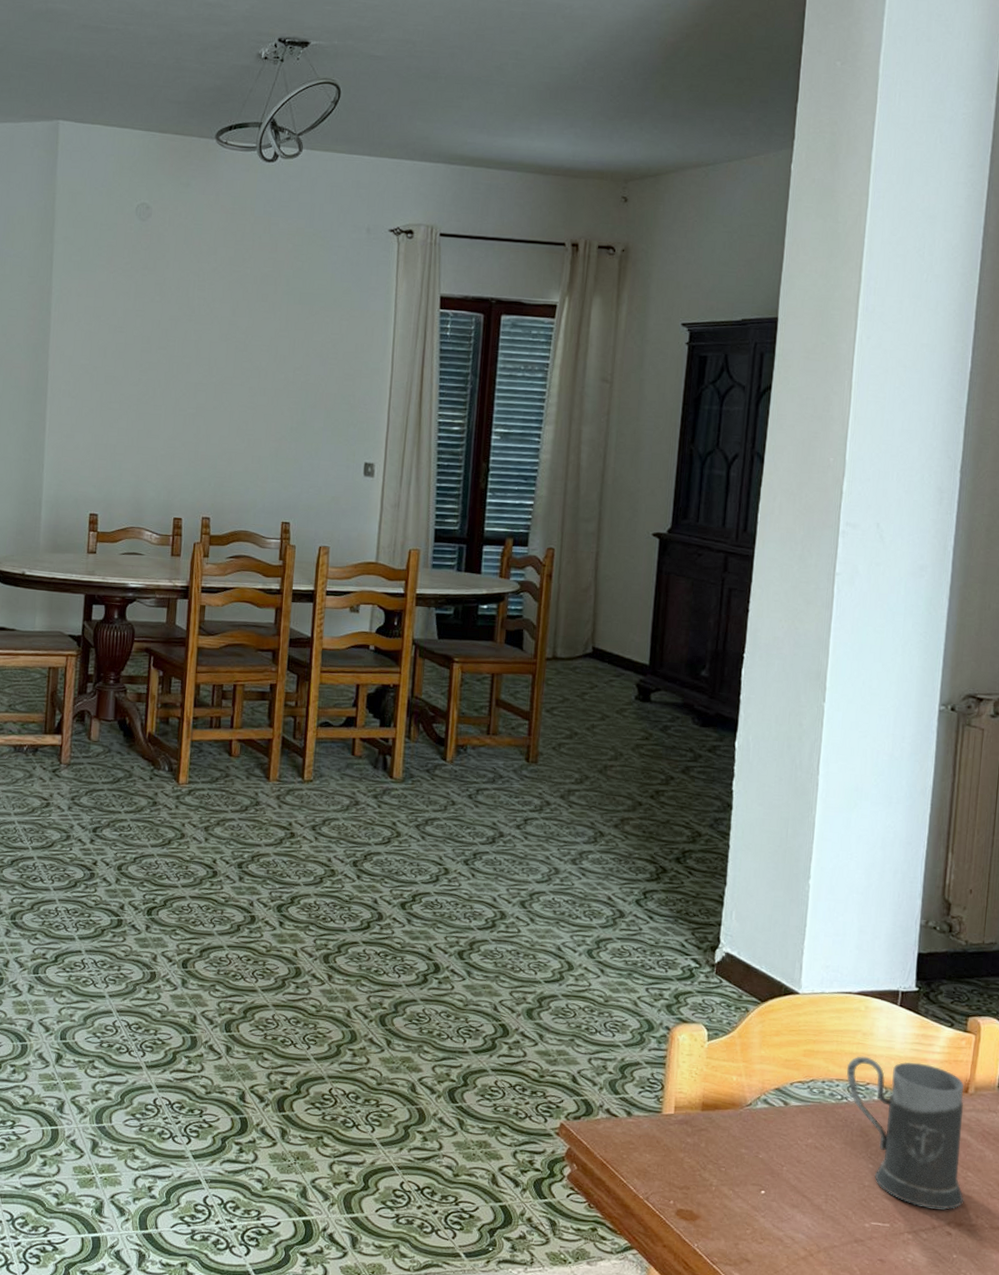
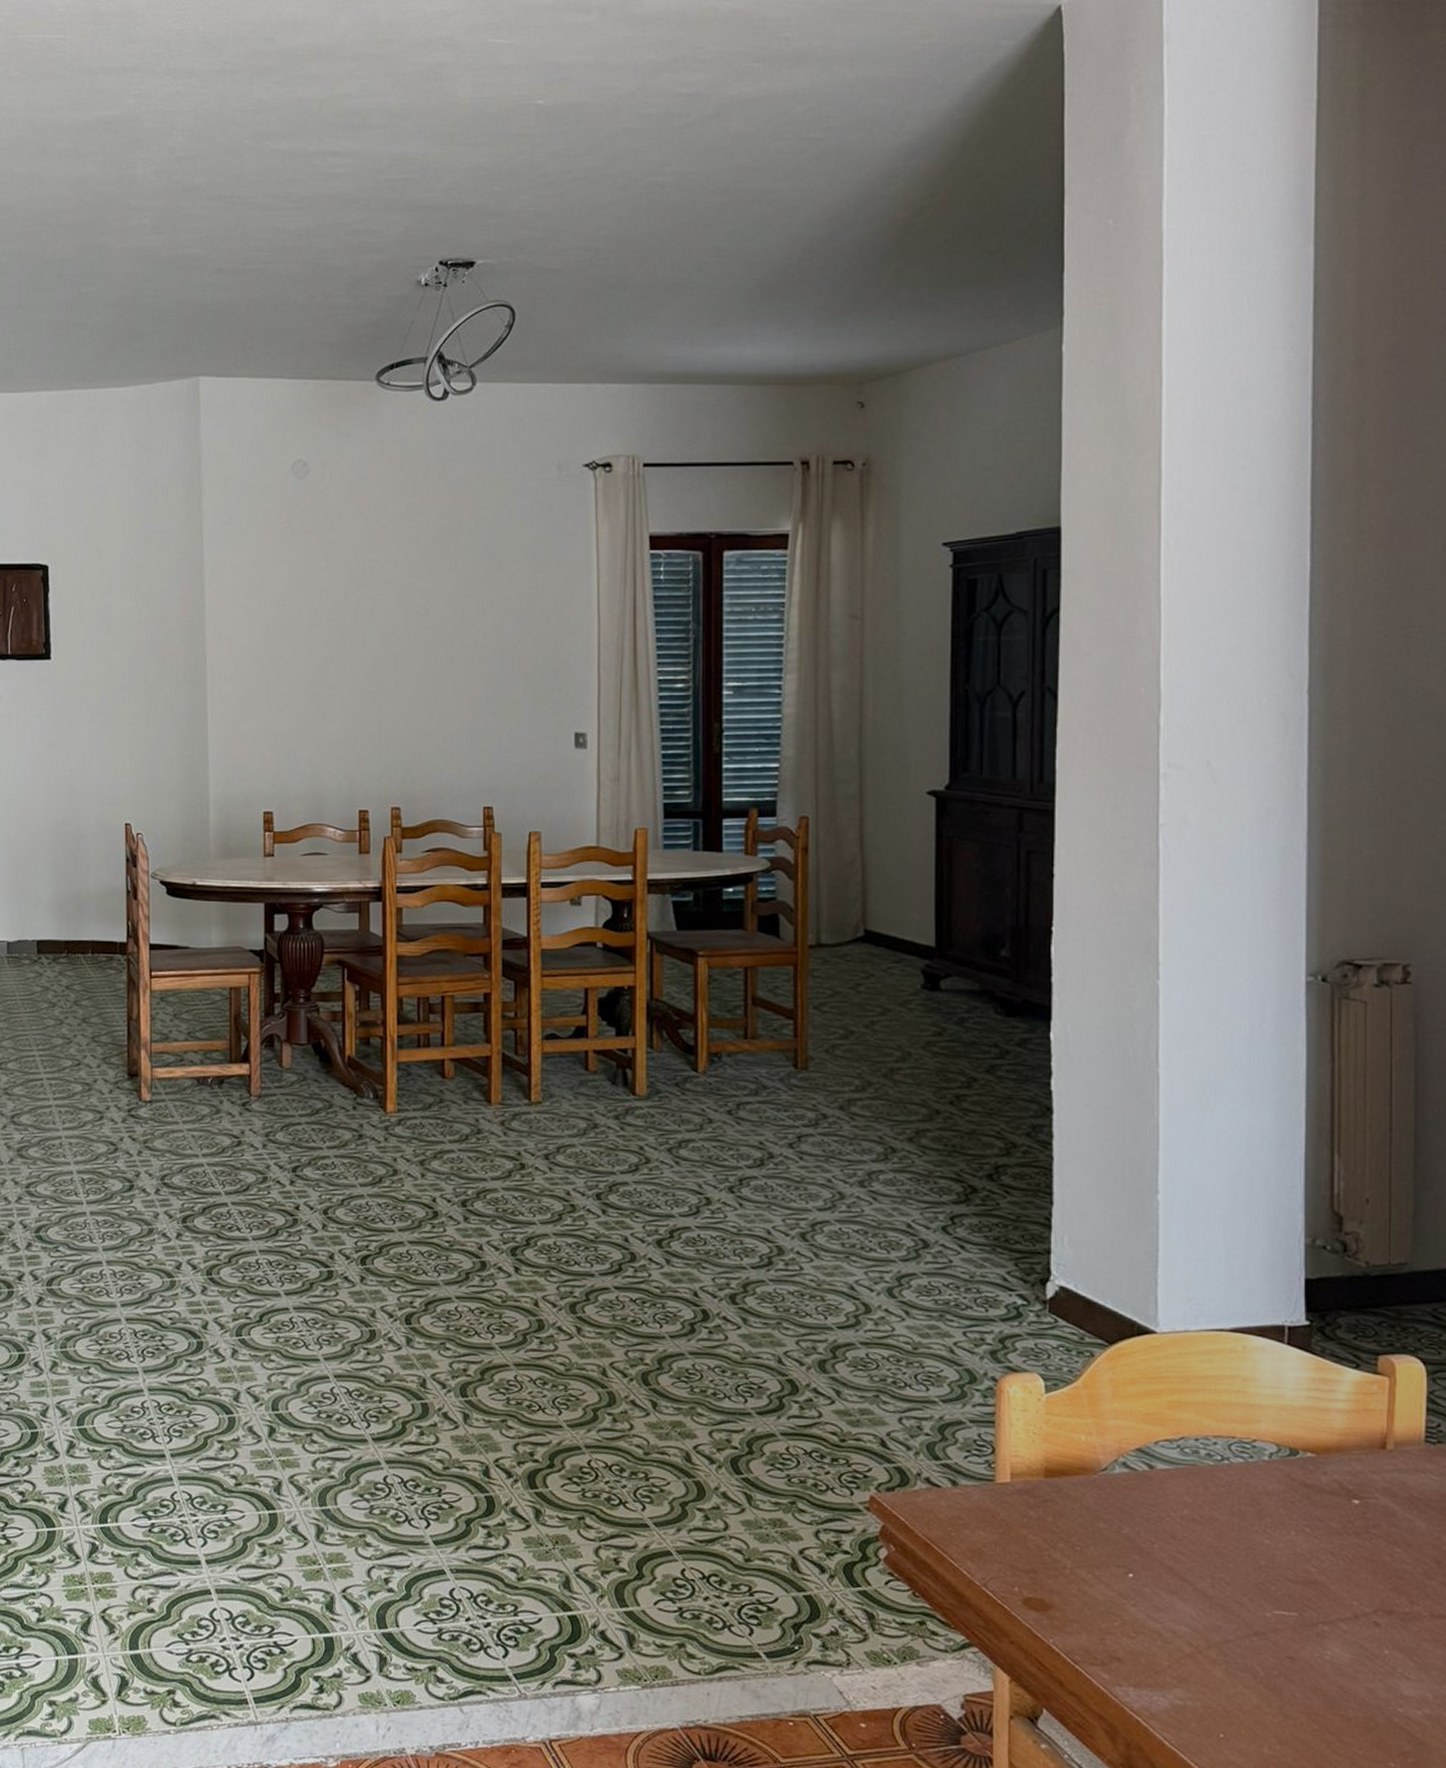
mug: present [846,1056,964,1210] -> none [1225,1407,1393,1594]

